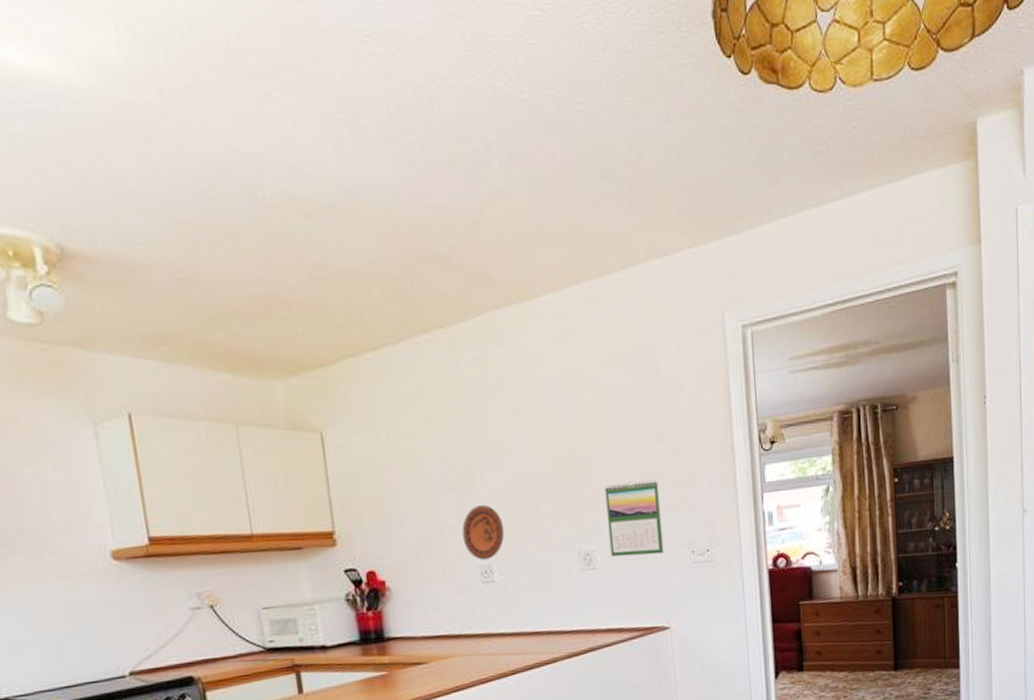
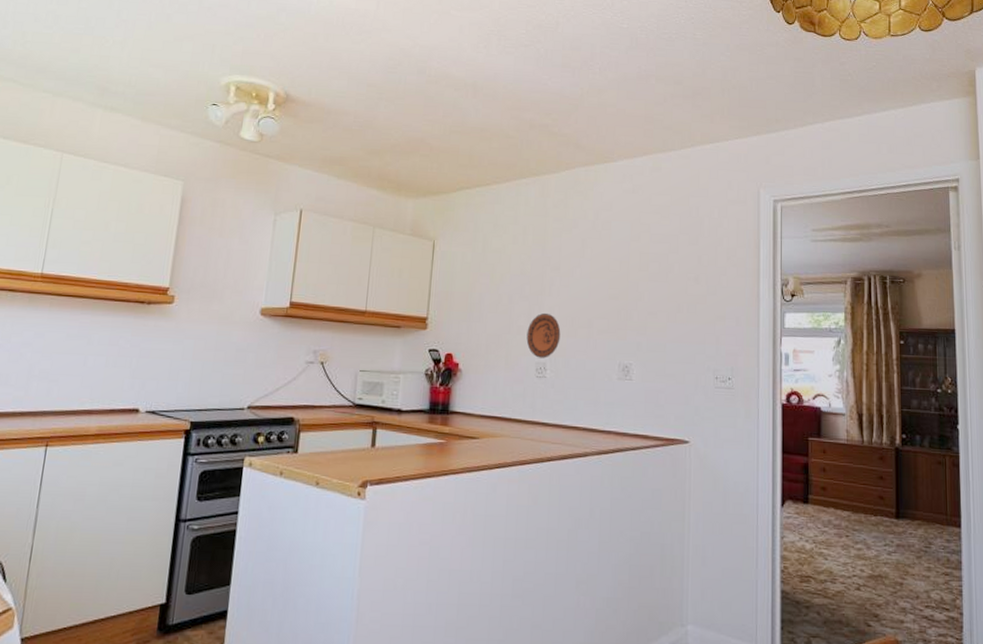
calendar: present [604,480,664,557] -> none [646,311,693,376]

